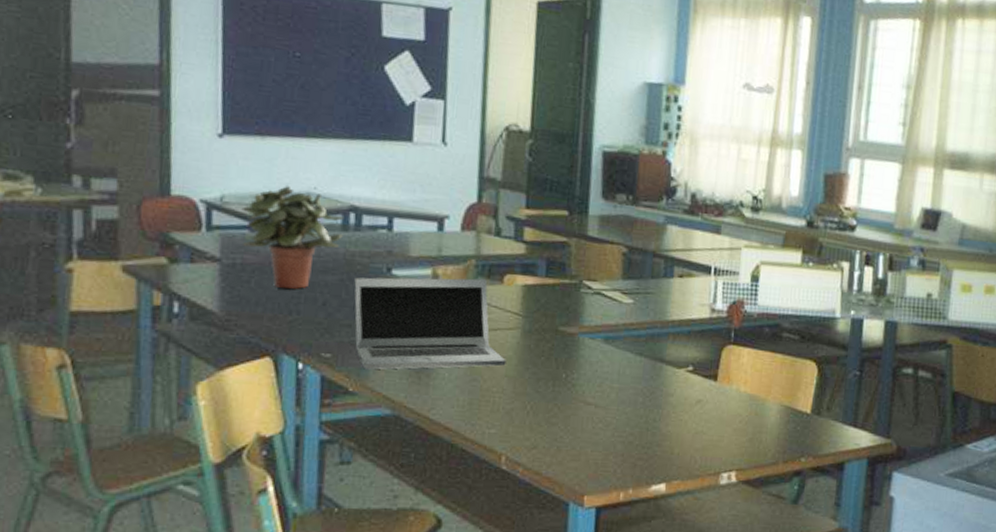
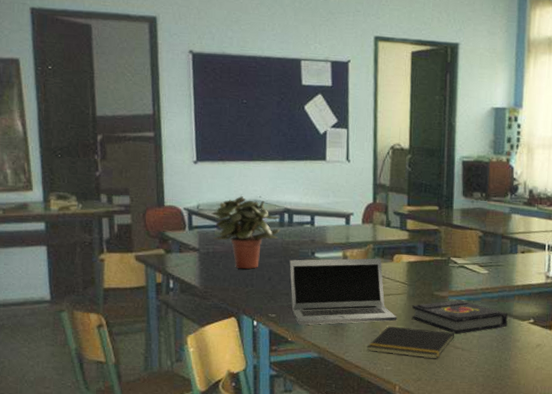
notepad: none [462,372,585,419] -> present [367,326,454,359]
book: none [527,338,659,385] -> present [412,299,508,334]

